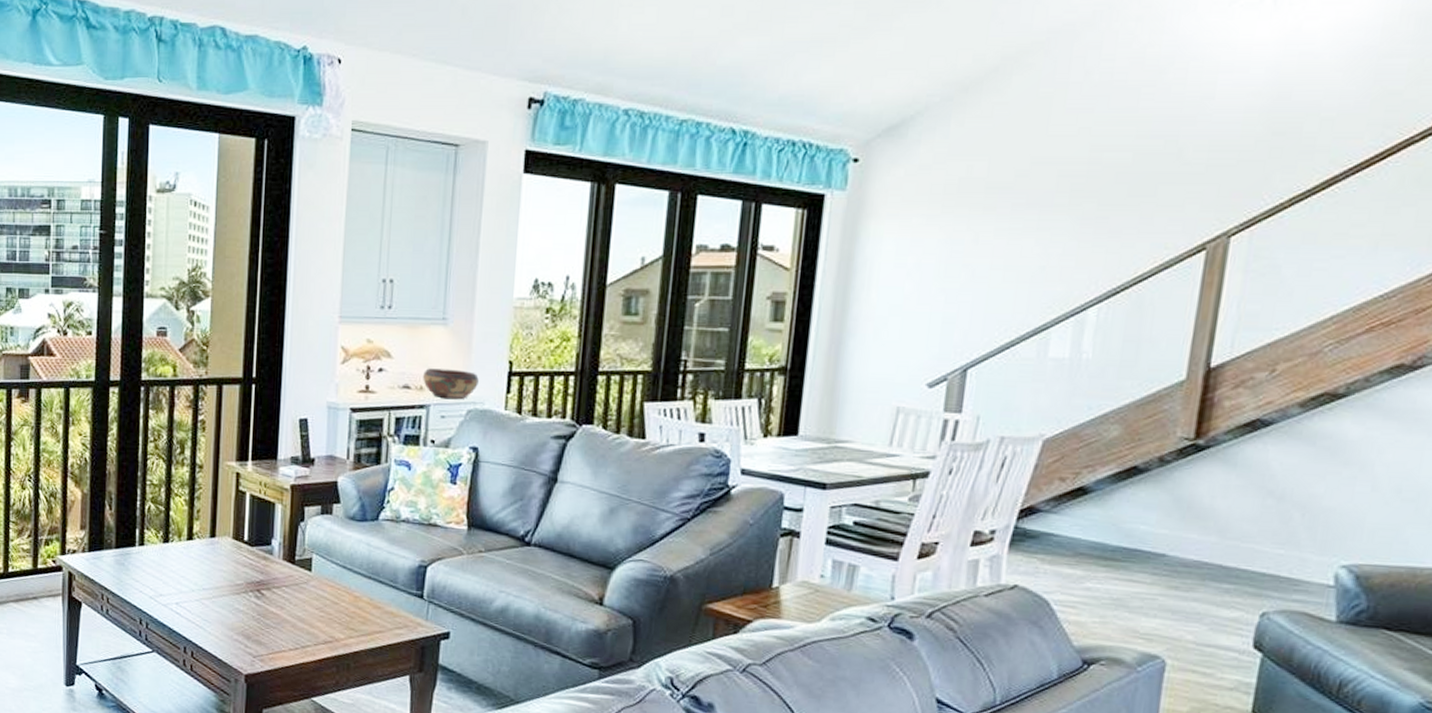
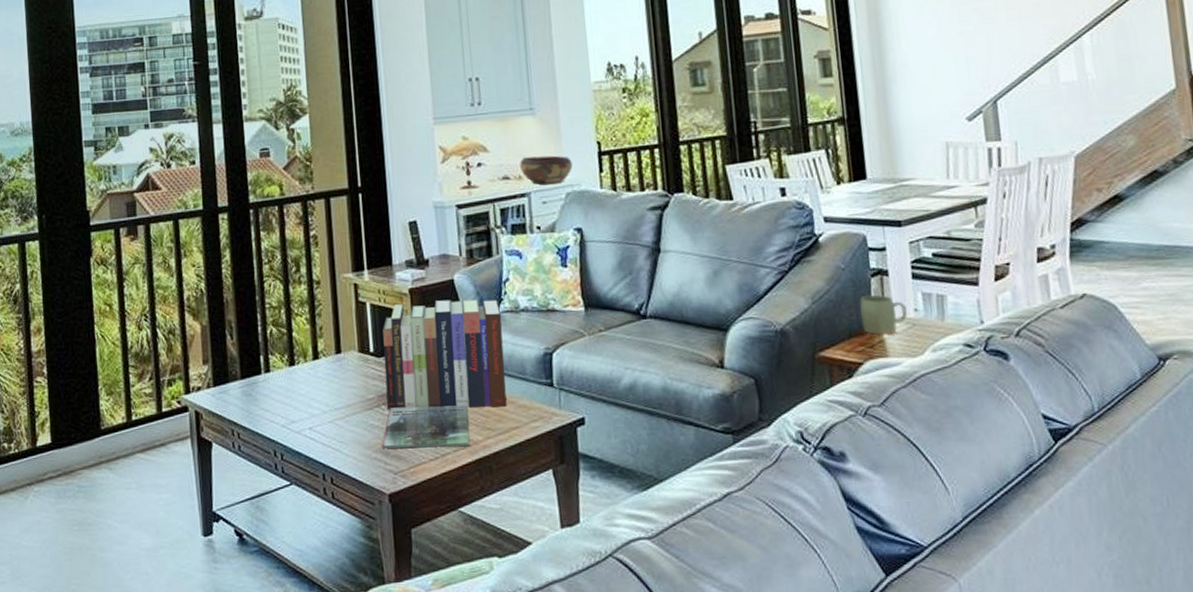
magazine: none [244,595,335,643] -> present [381,405,470,449]
books: none [253,498,381,611] -> present [382,299,507,409]
mug: none [759,554,813,597] -> present [860,294,908,335]

